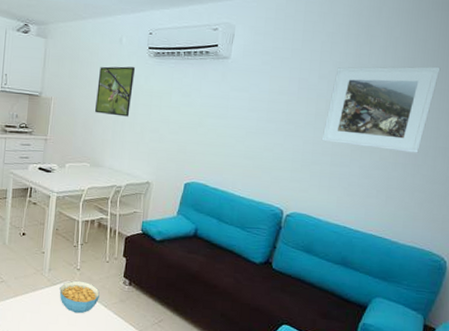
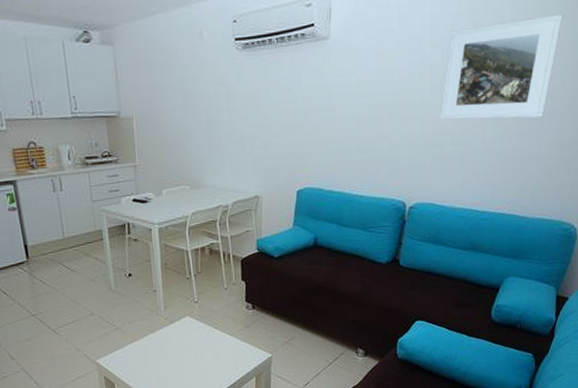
cereal bowl: present [59,280,100,314] -> none [179,313,223,348]
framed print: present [95,66,136,117] -> none [182,65,225,127]

